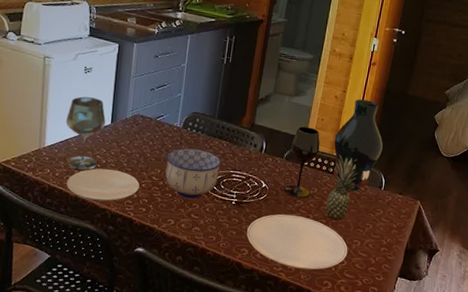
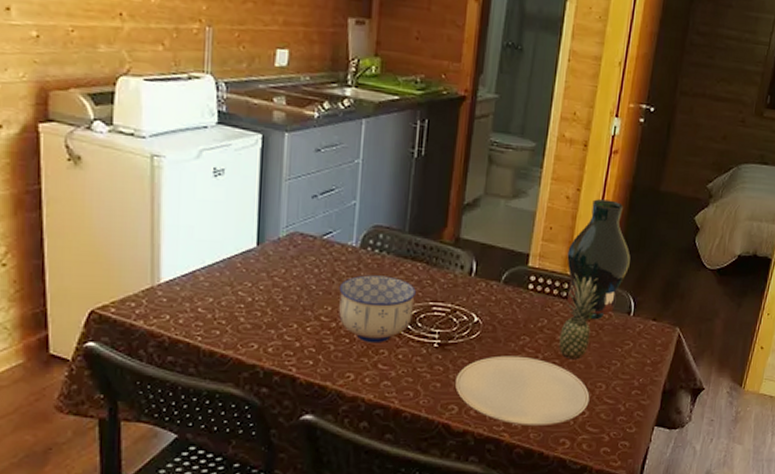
wine glass: present [66,96,106,170] -> none [190,210,248,313]
plate: present [66,168,140,202] -> none [196,310,303,355]
wineglass: present [284,126,320,198] -> none [503,238,549,333]

